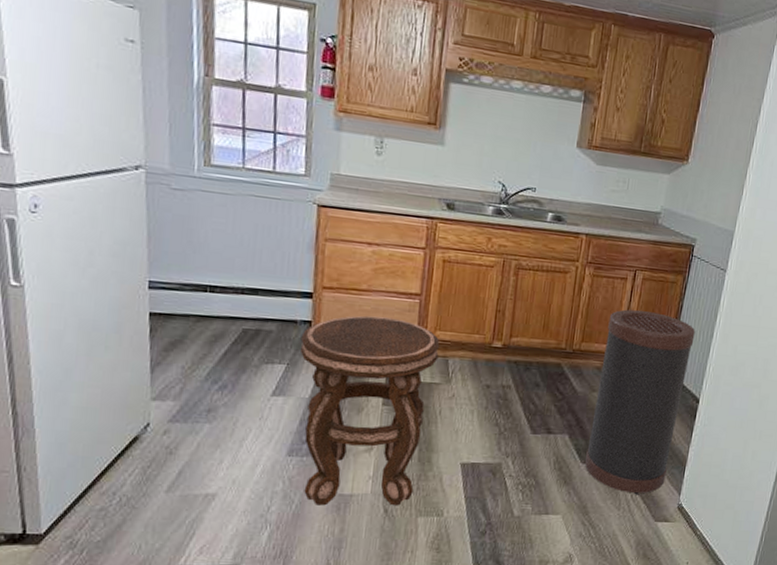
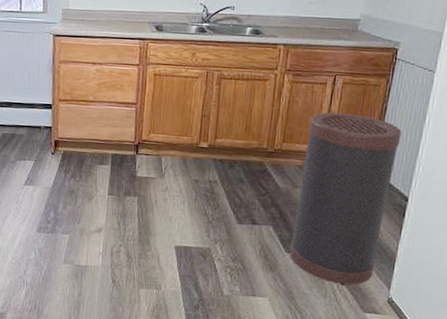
side table: present [299,315,440,506] -> none [43,122,154,278]

